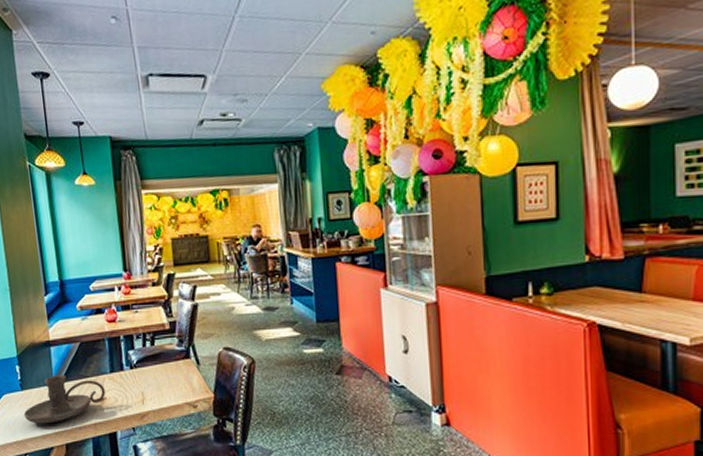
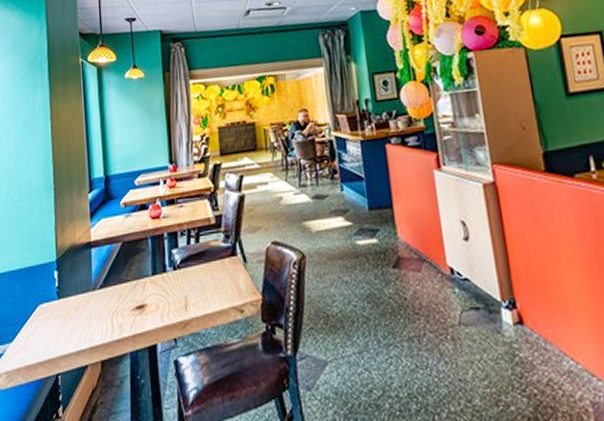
candle holder: present [23,375,105,424] -> none [58,280,146,338]

